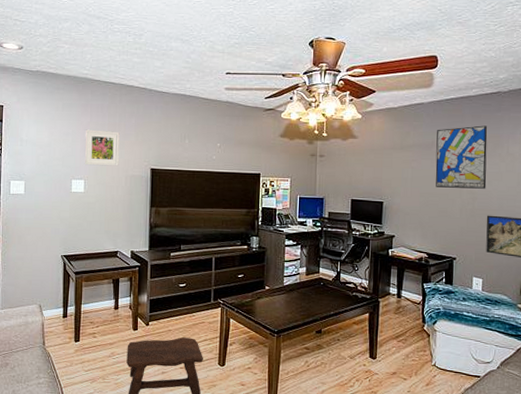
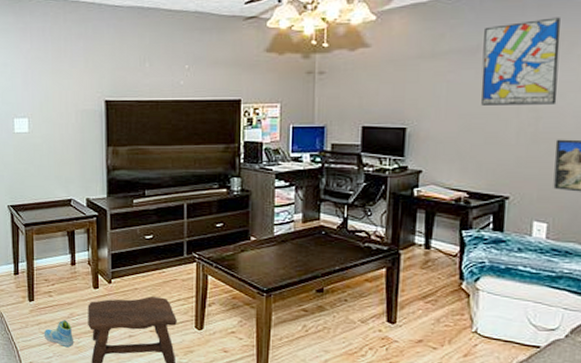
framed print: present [84,129,120,166] -> none [25,57,67,101]
sneaker: none [86,359,114,383] -> present [43,320,74,347]

